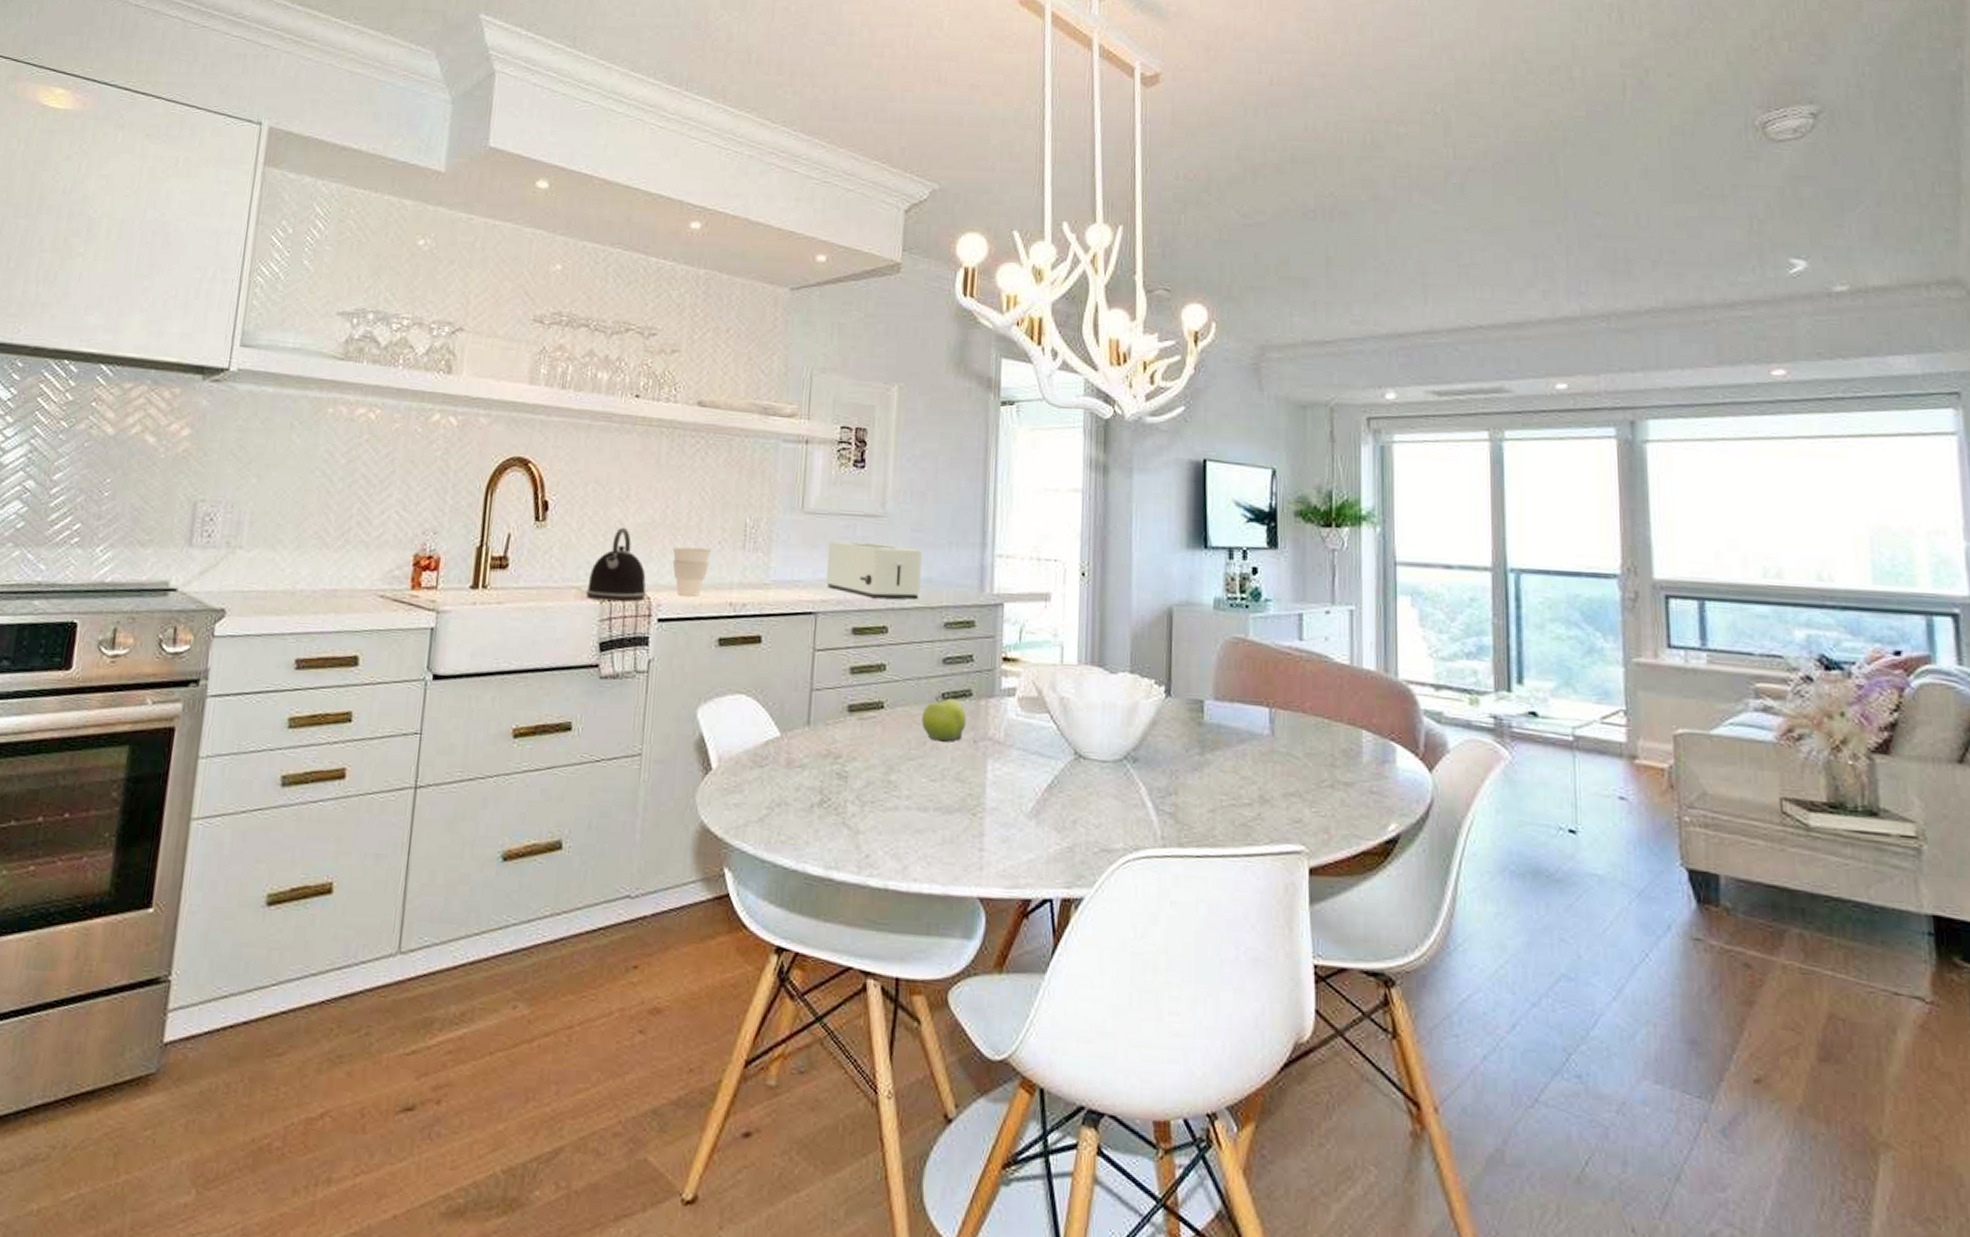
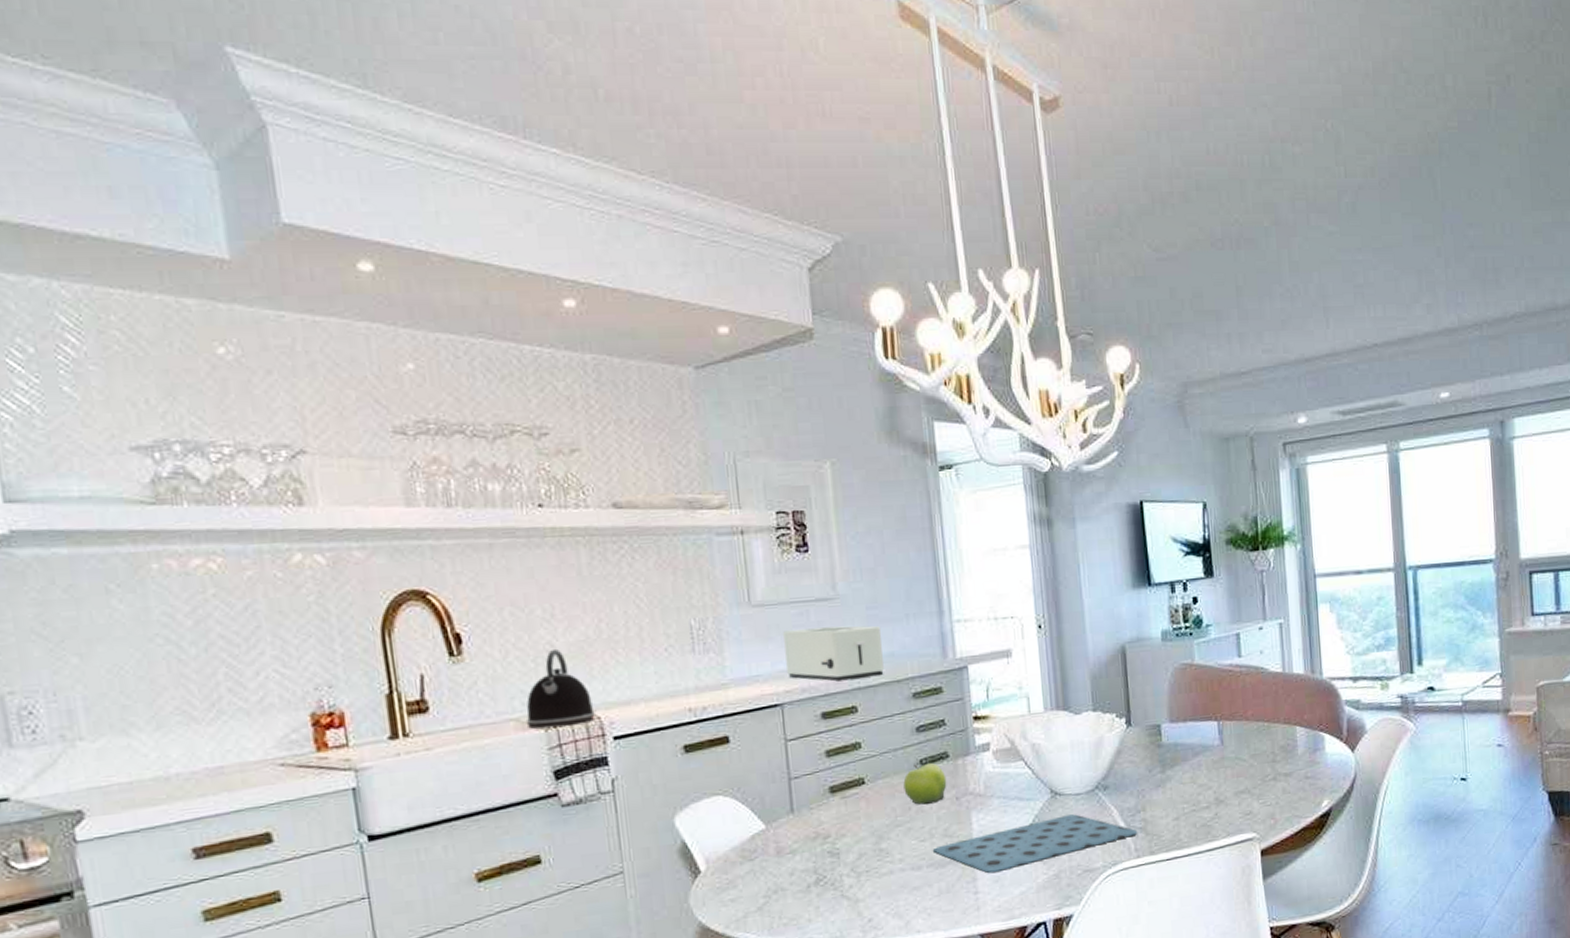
cup: present [672,546,711,598] -> none [615,657,659,711]
placemat: none [943,782,1167,831] -> present [933,814,1138,873]

